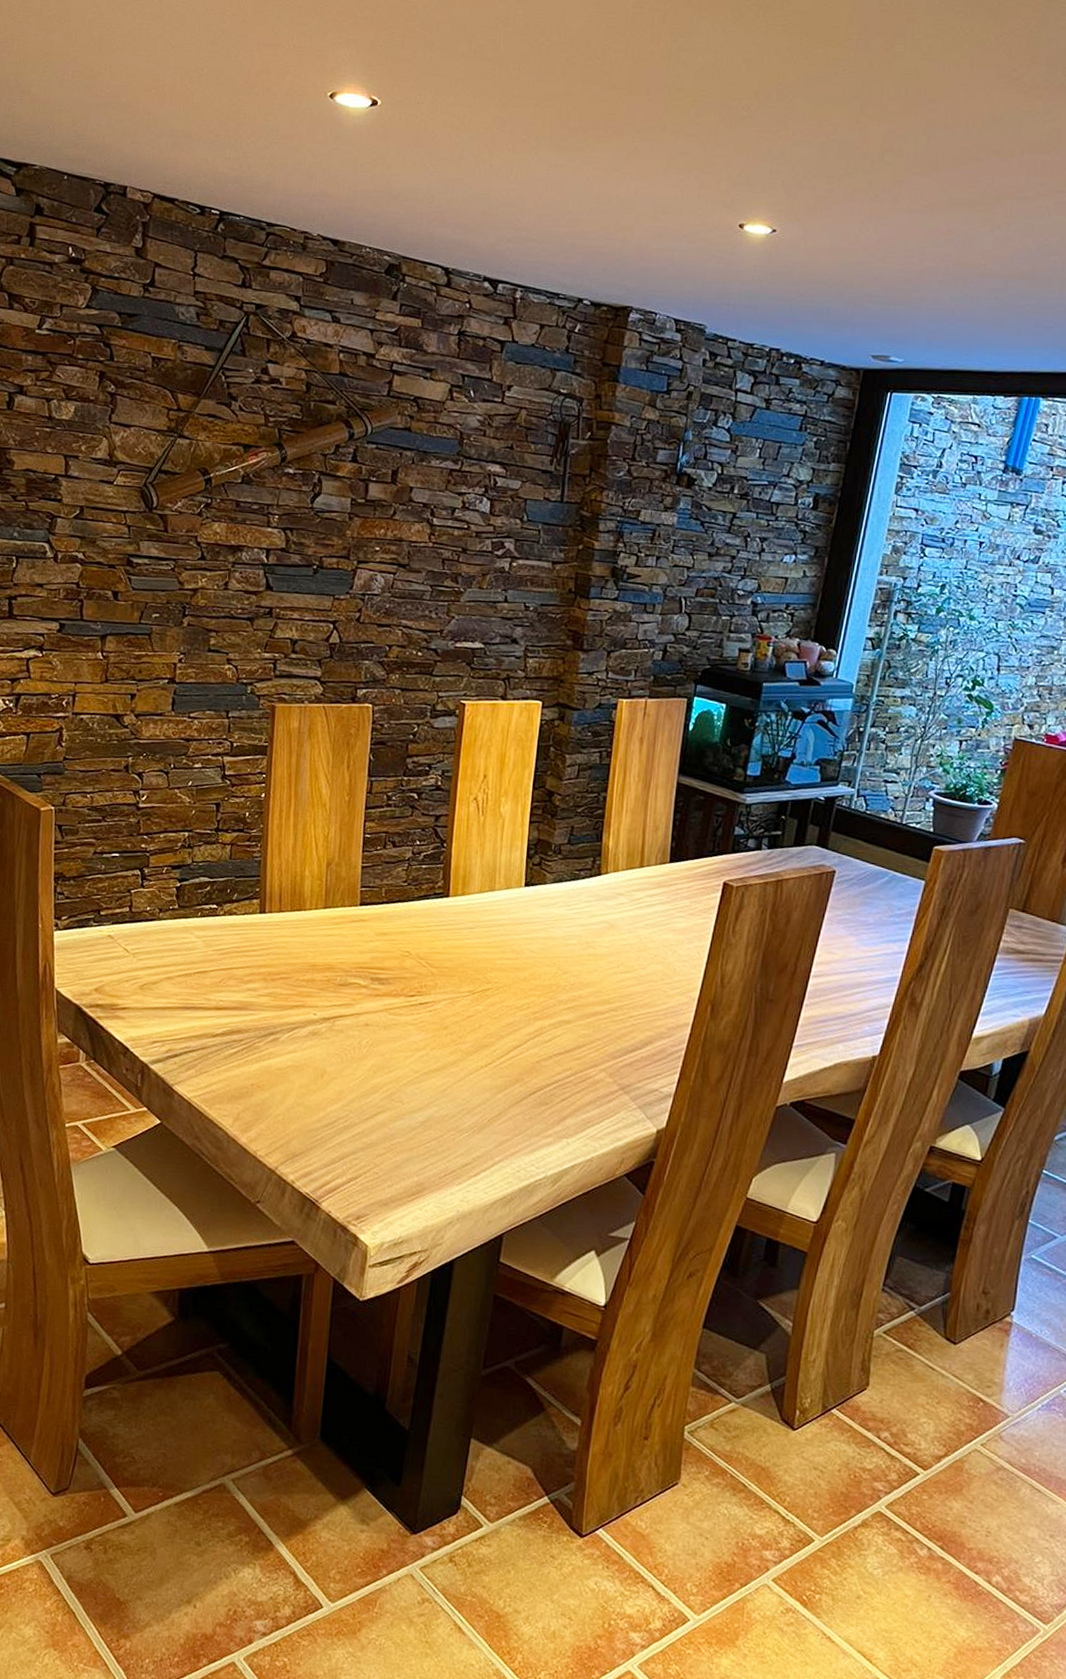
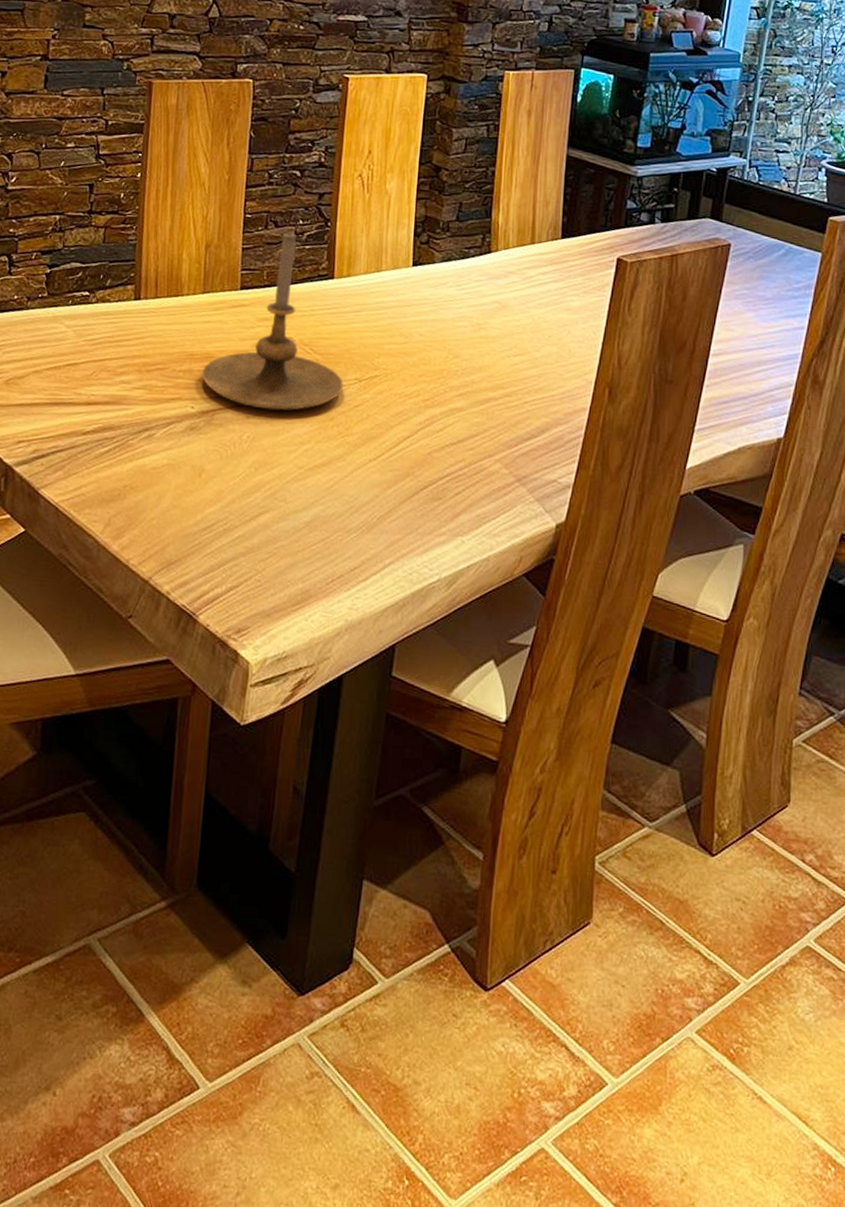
candle holder: none [323,852,457,1019] -> present [201,233,343,411]

